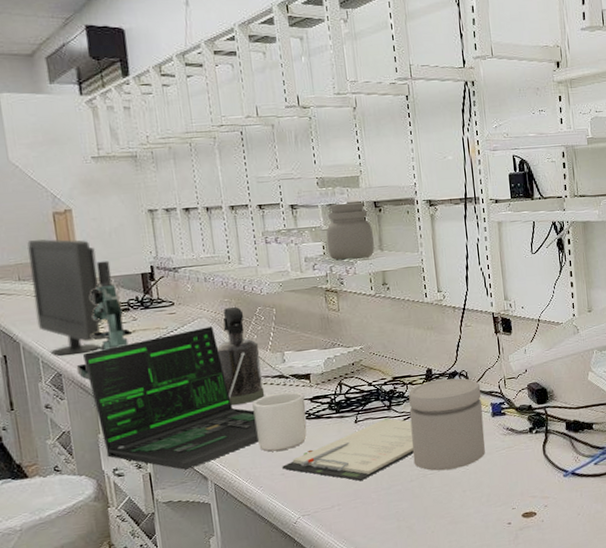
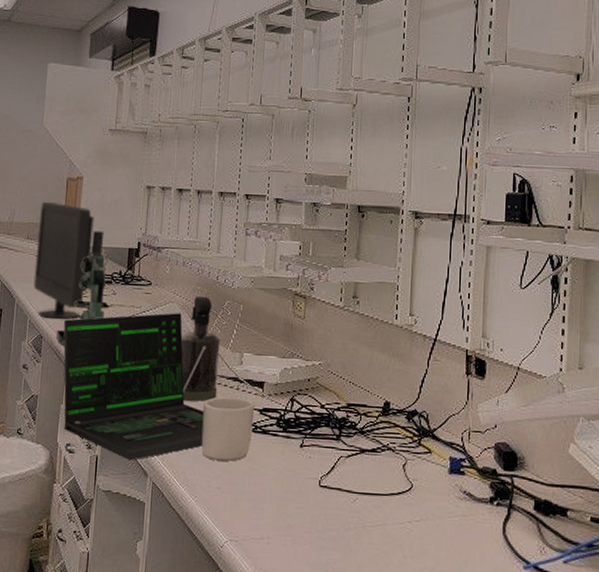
clipboard: present [282,418,414,481] -> none [220,449,359,515]
jar: present [326,202,375,260] -> none [303,202,352,265]
jar: present [408,378,485,471] -> none [354,416,441,527]

